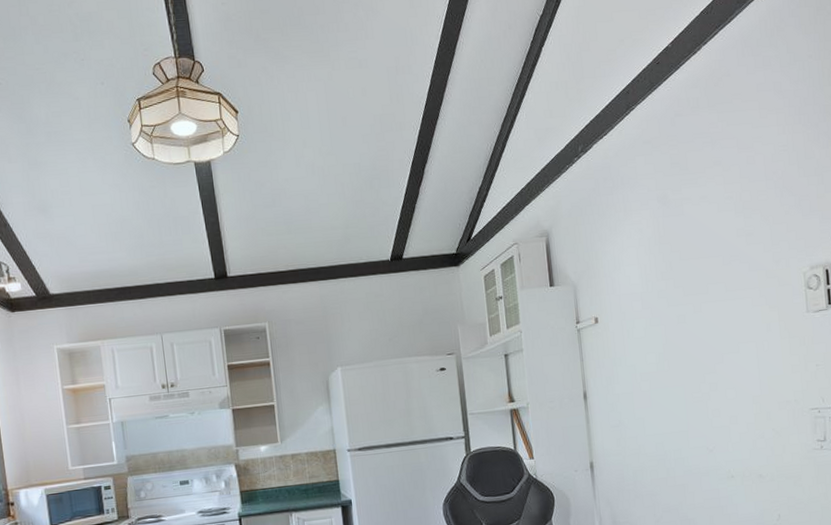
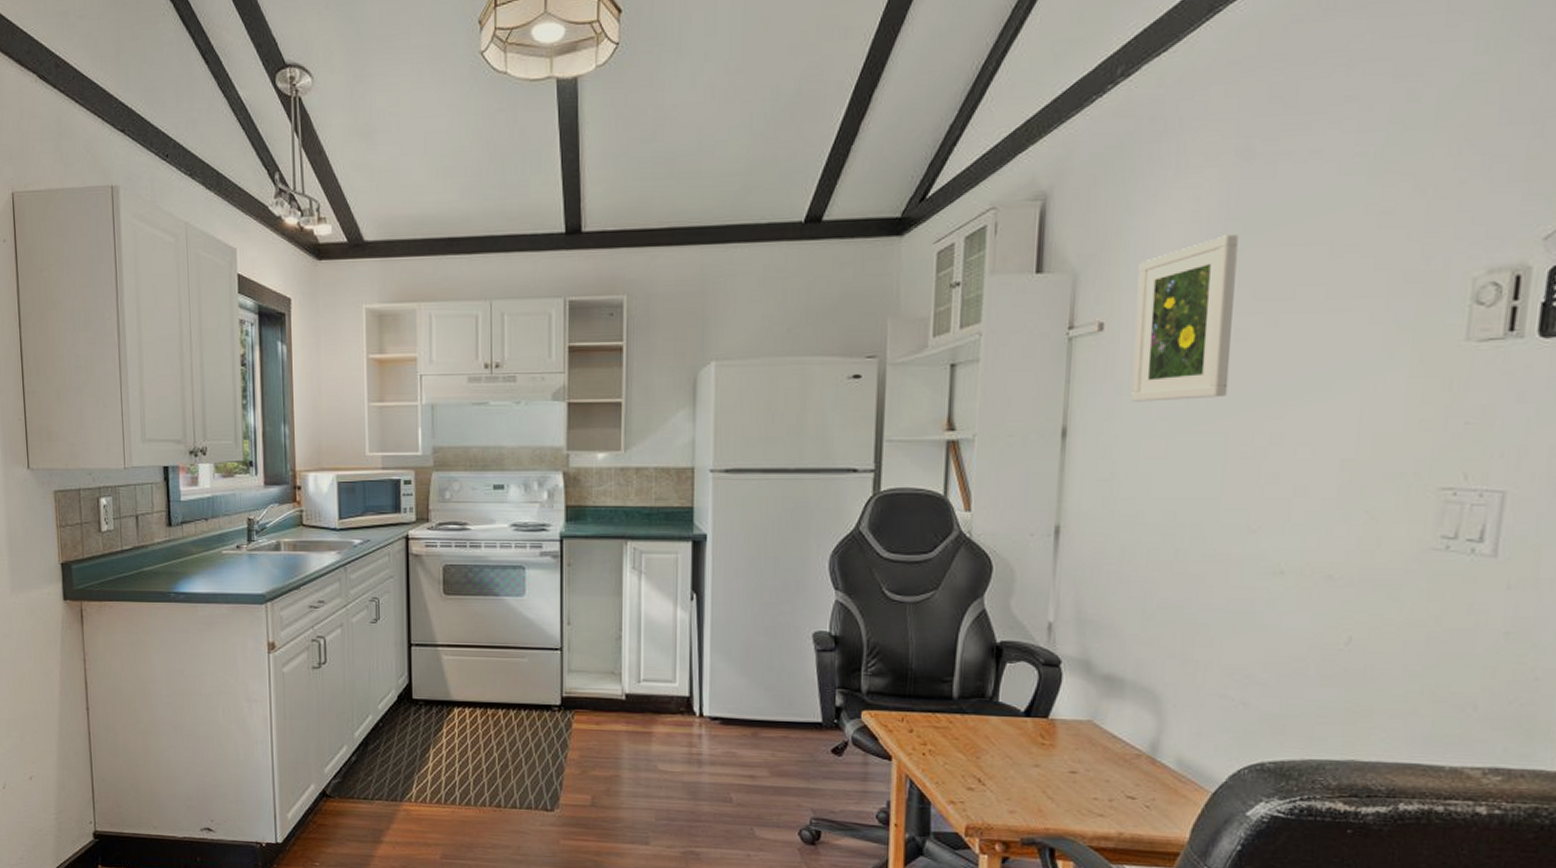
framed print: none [613,253,680,370] -> present [1131,235,1239,402]

